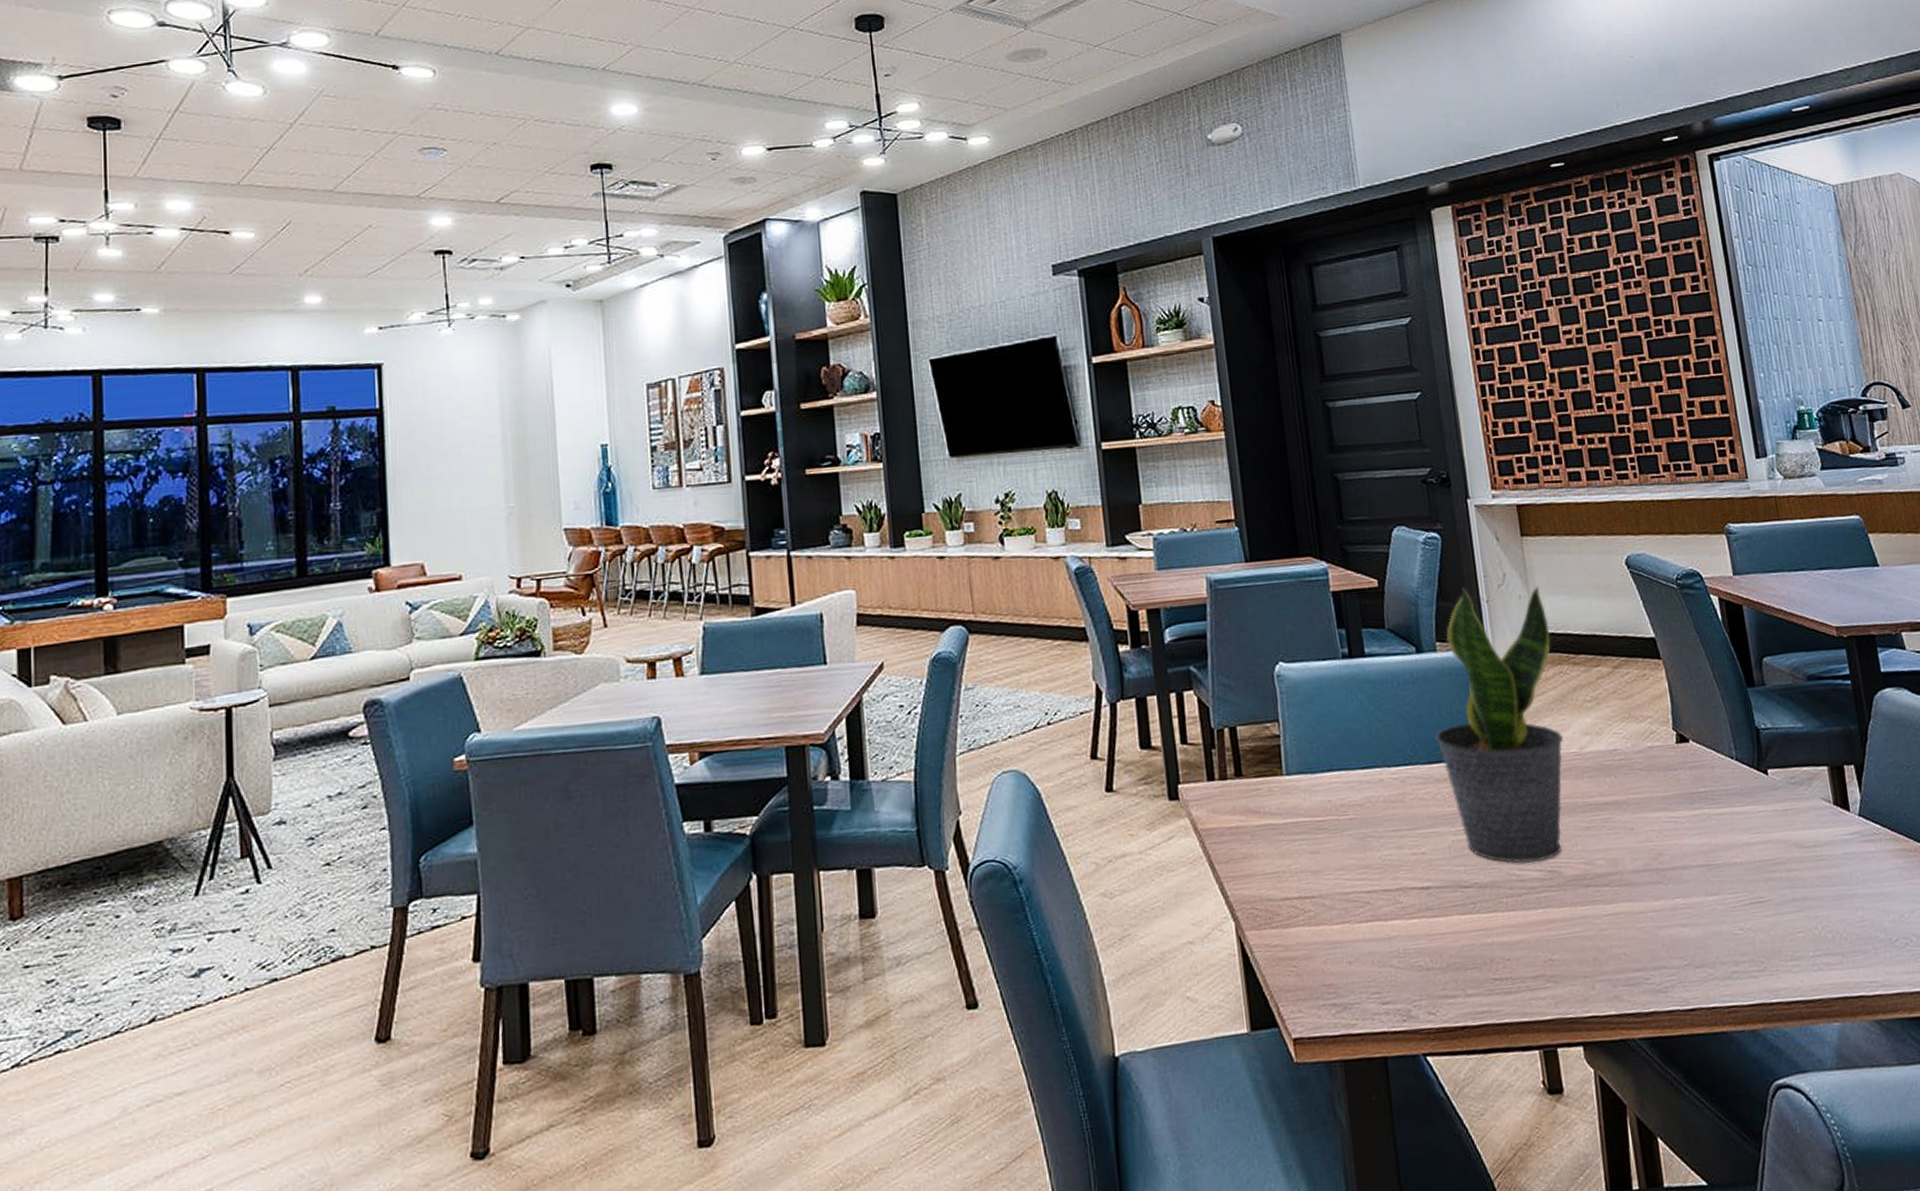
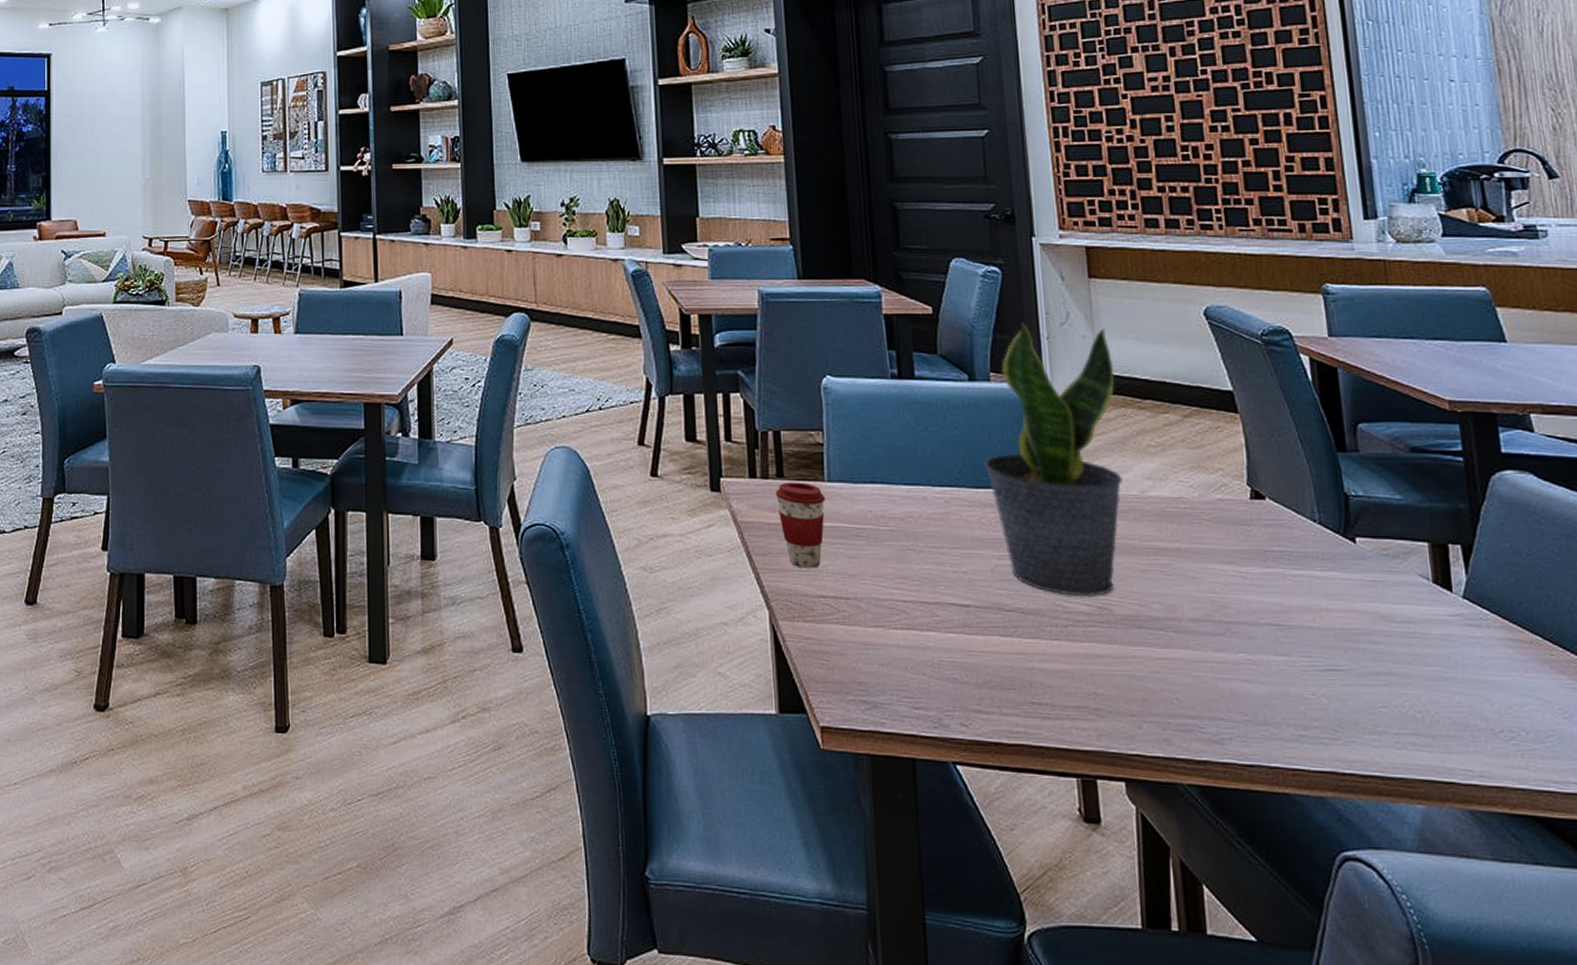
coffee cup: none [1234,779,1285,872] -> present [775,482,826,569]

